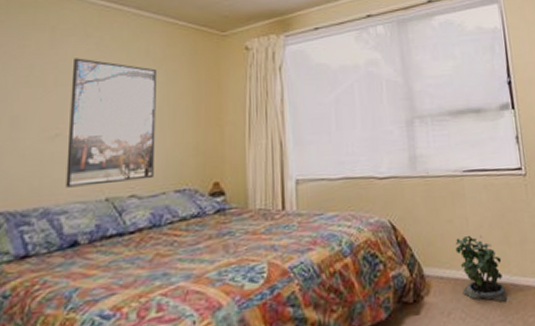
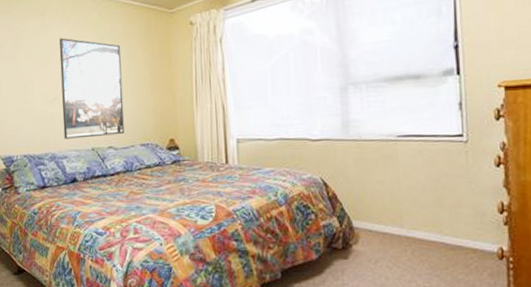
potted plant: present [455,235,508,303] -> none [385,195,437,259]

